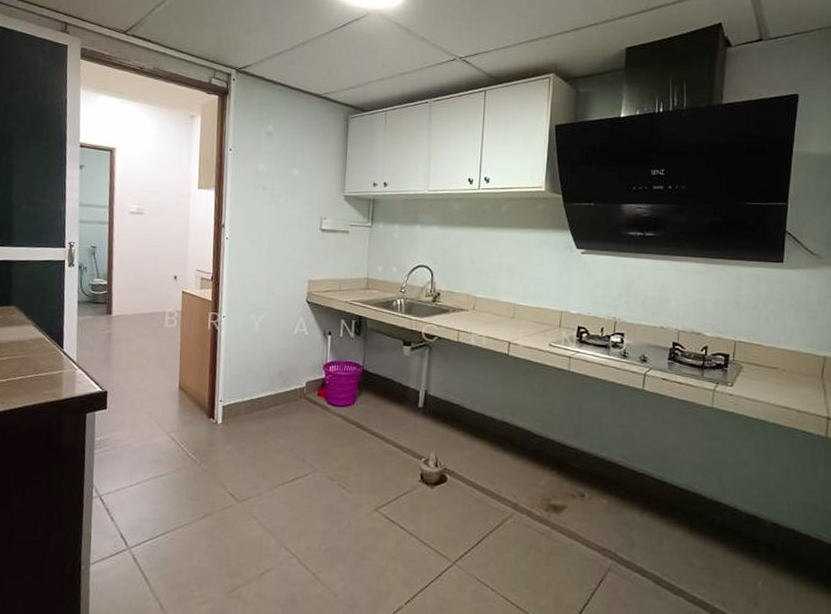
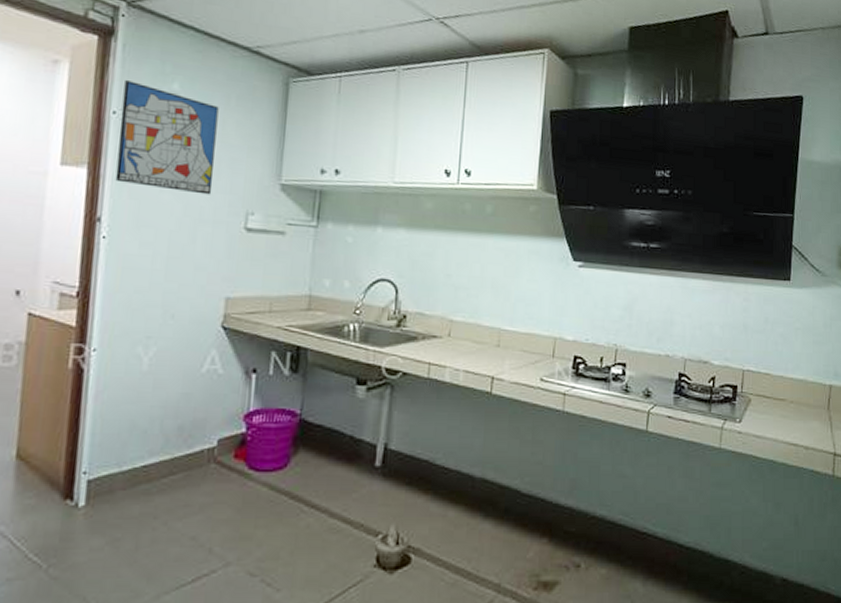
wall art: none [233,125,300,206] -> present [115,79,219,195]

